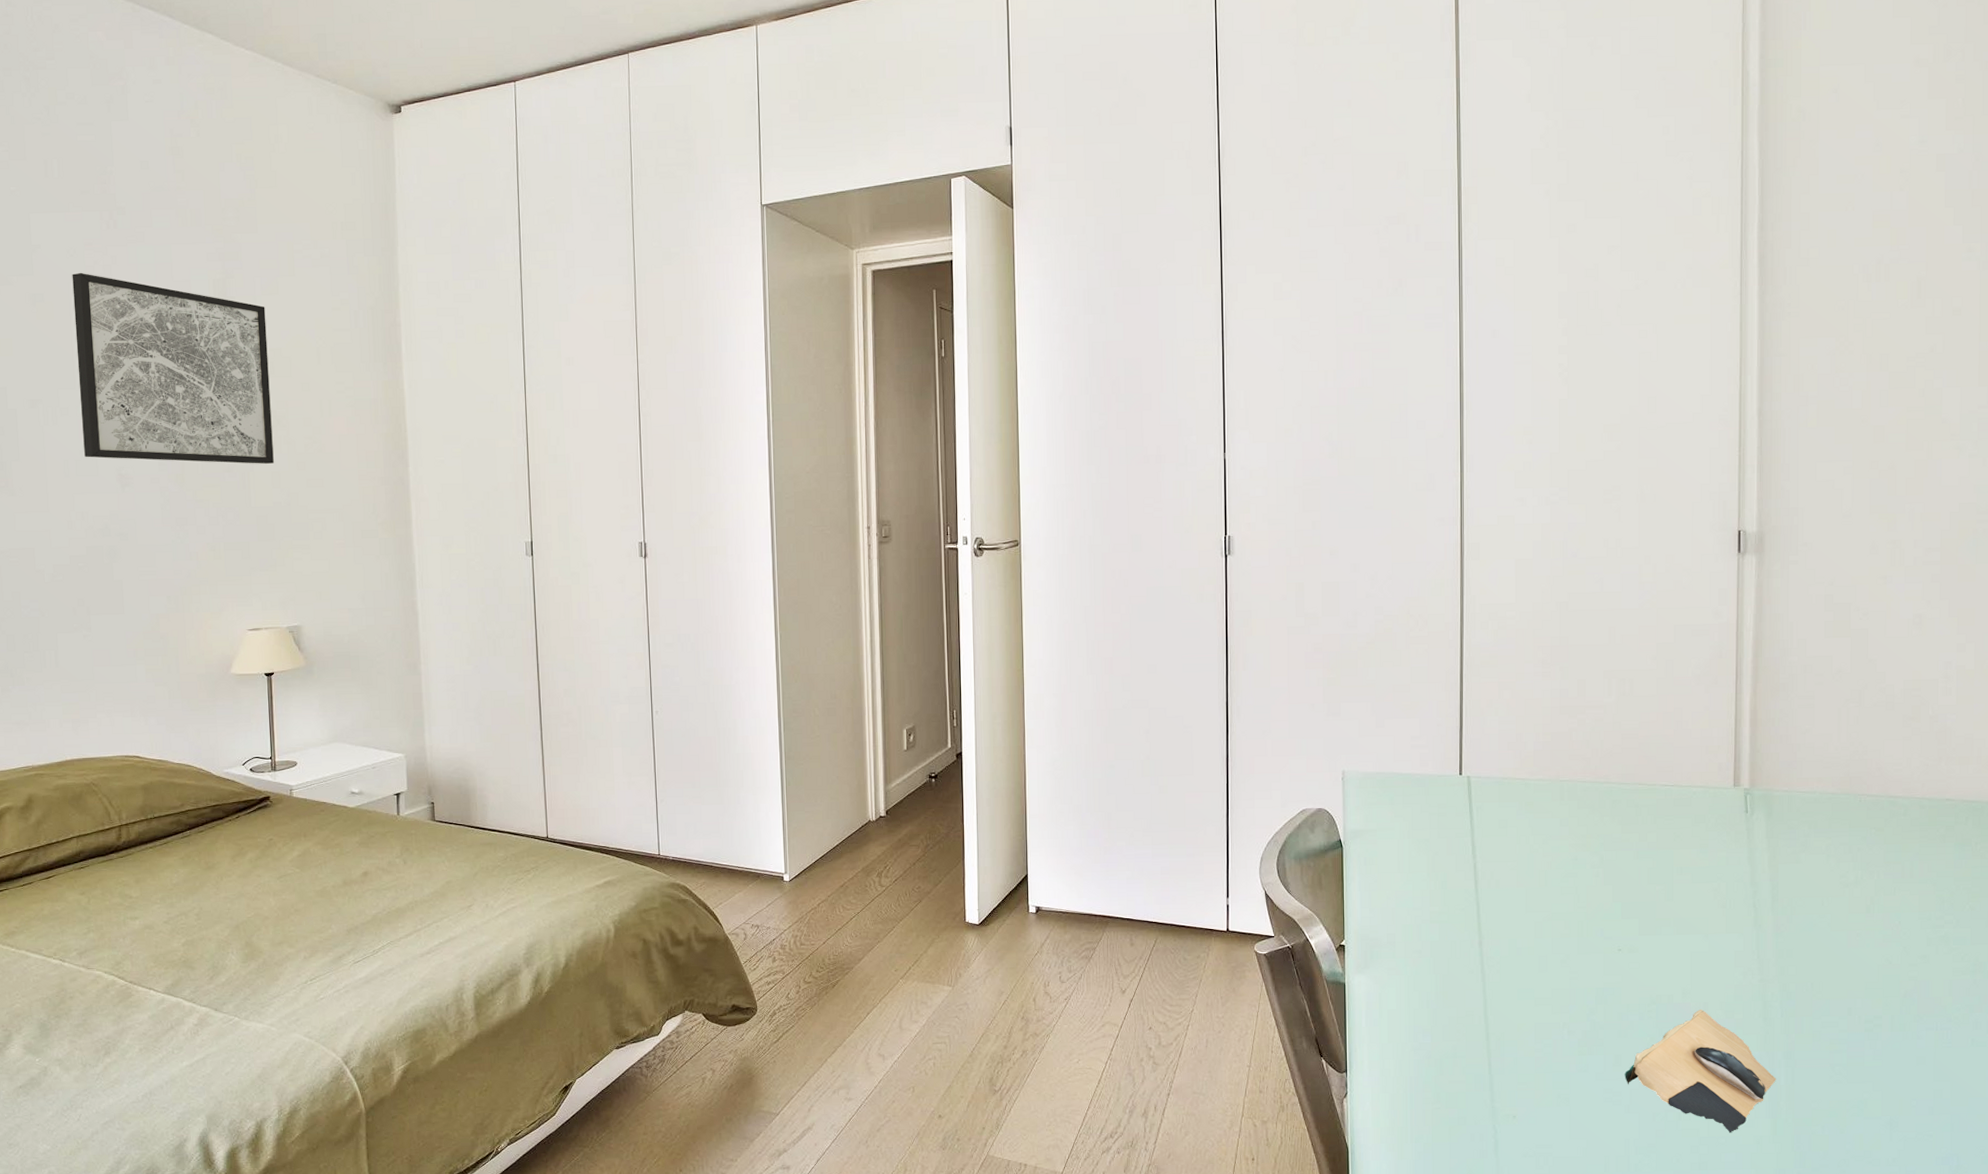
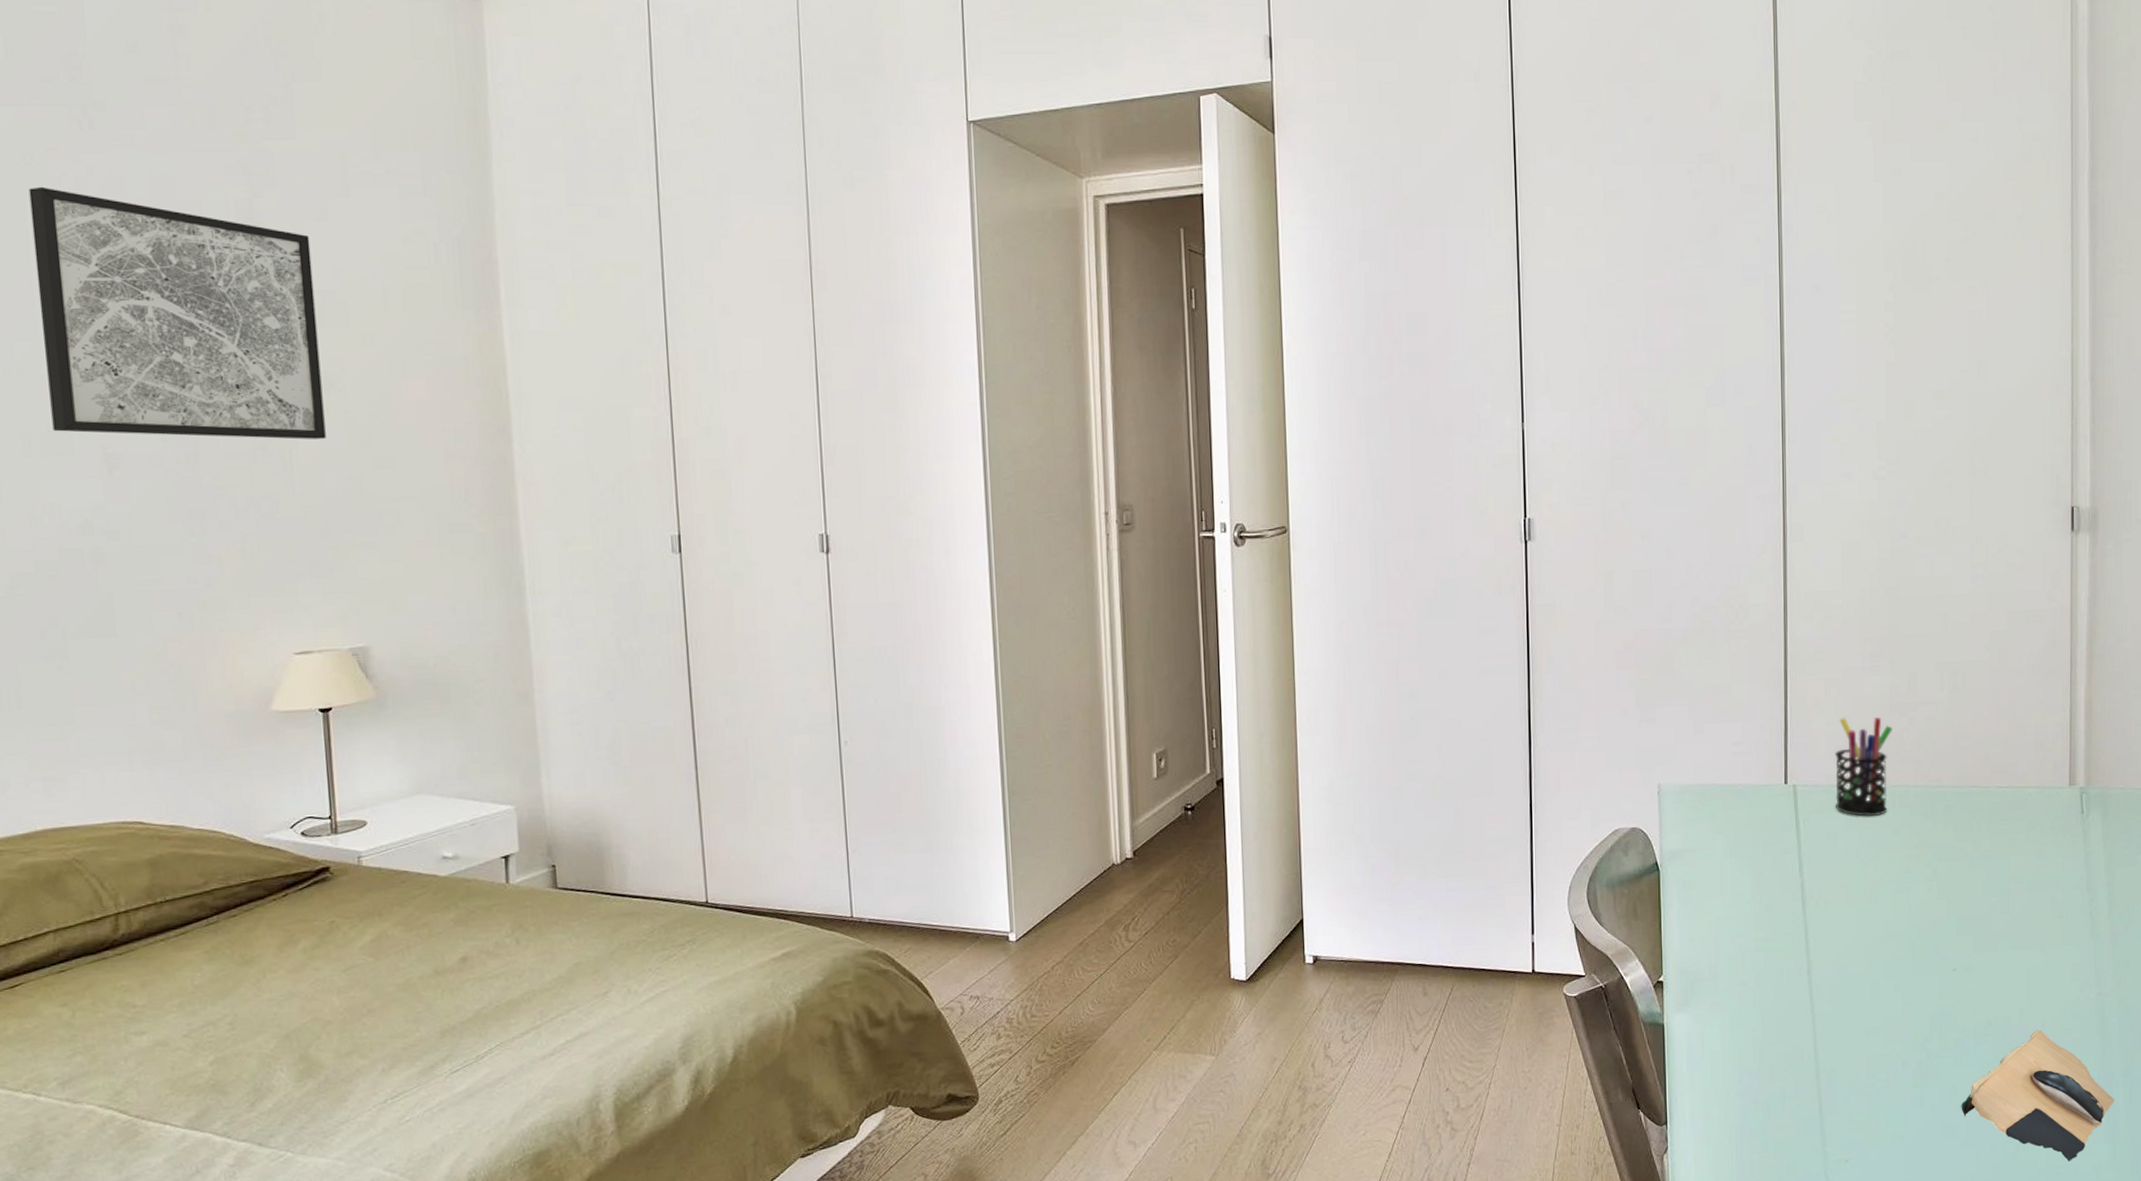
pen holder: none [1506,717,1562,808] -> present [1835,717,1892,817]

